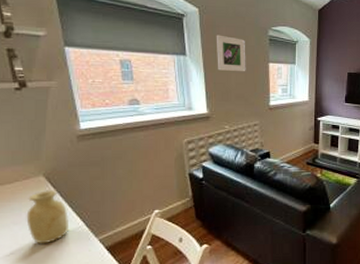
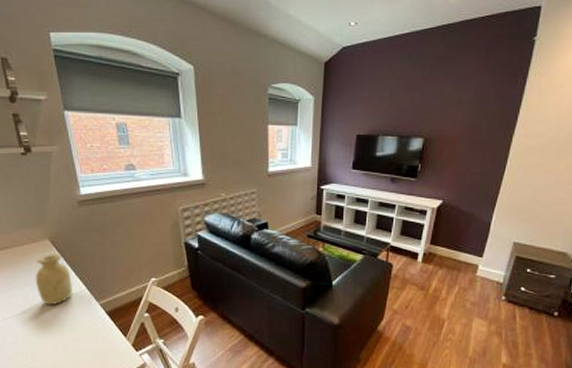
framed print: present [216,35,246,72] -> none [212,94,244,135]

